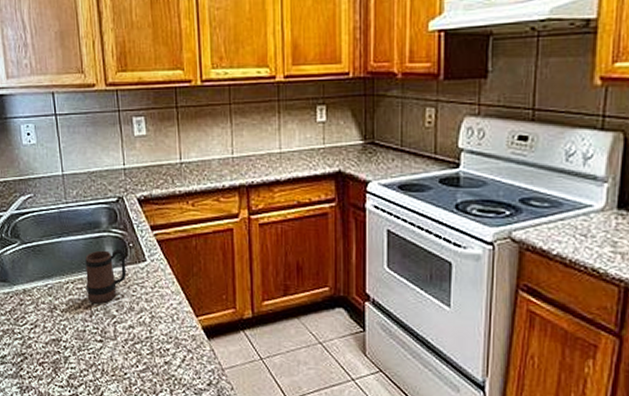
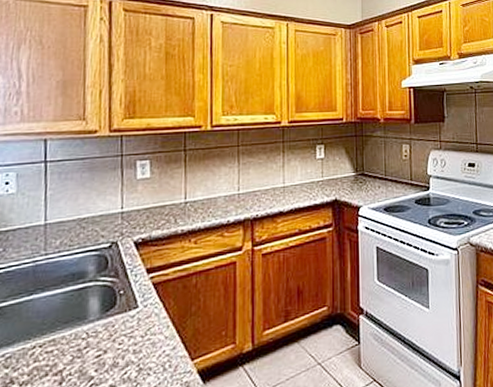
mug: present [85,248,127,304] -> none [58,297,114,367]

